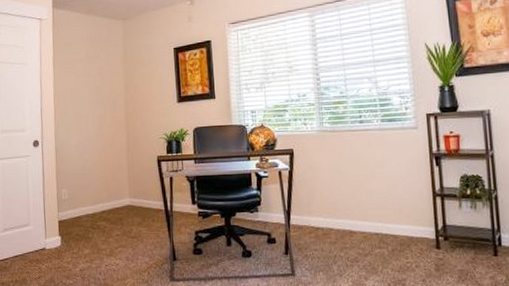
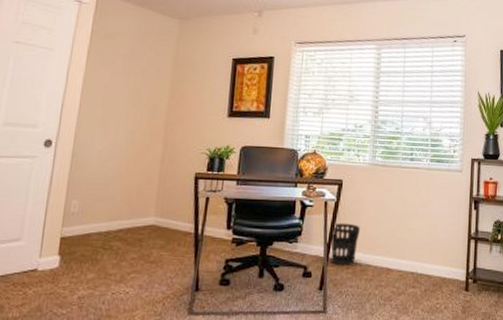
wastebasket: none [288,190,317,231] -> present [330,222,360,266]

